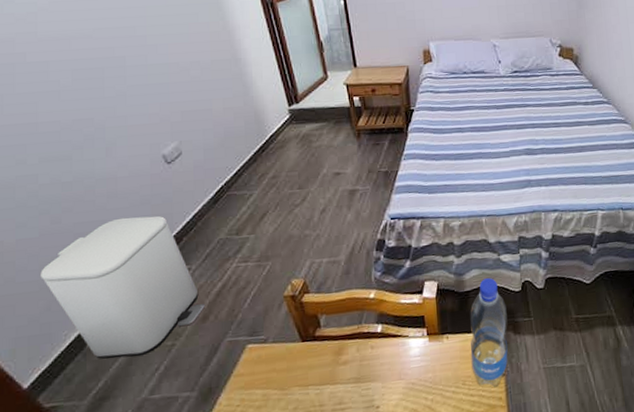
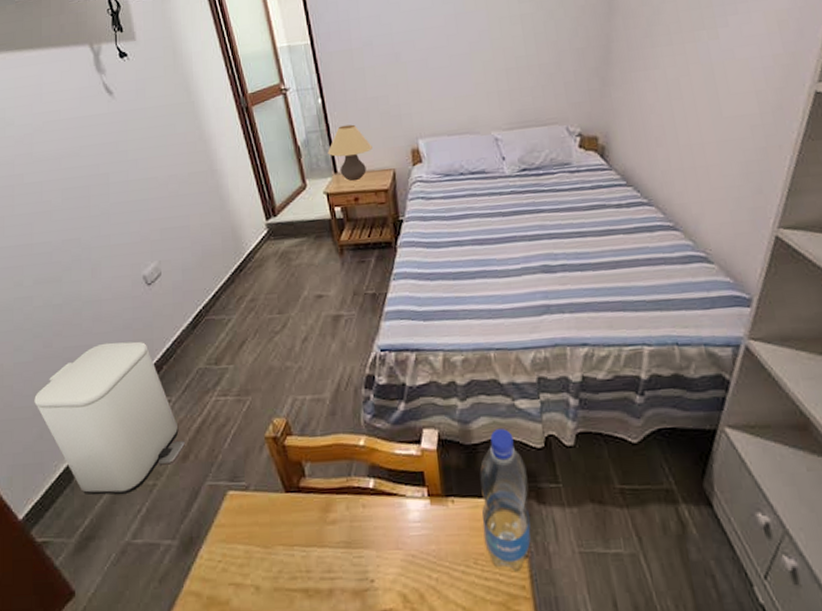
table lamp: none [348,25,389,75] -> present [327,124,373,182]

